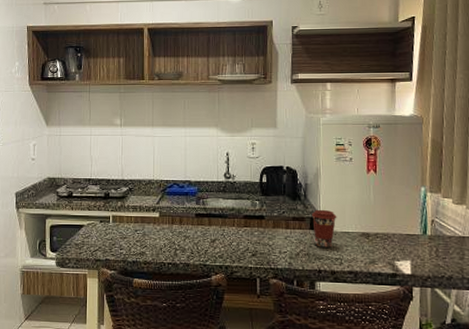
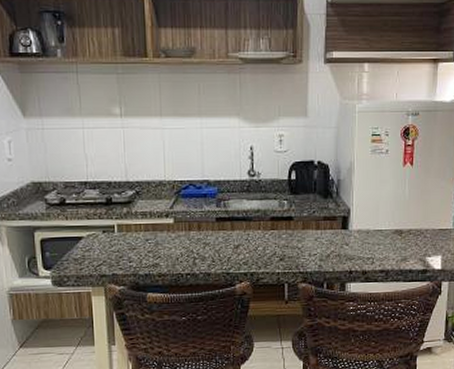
coffee cup: present [312,209,337,248] -> none [344,207,370,247]

